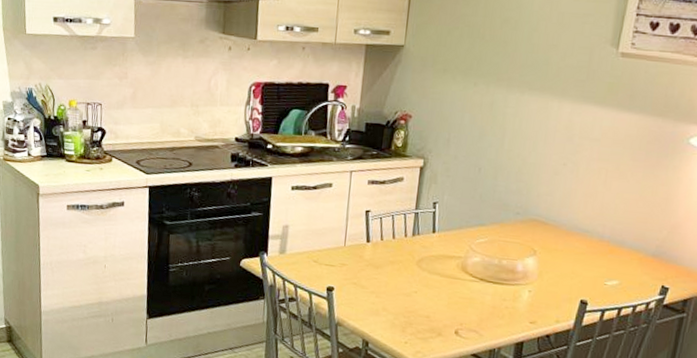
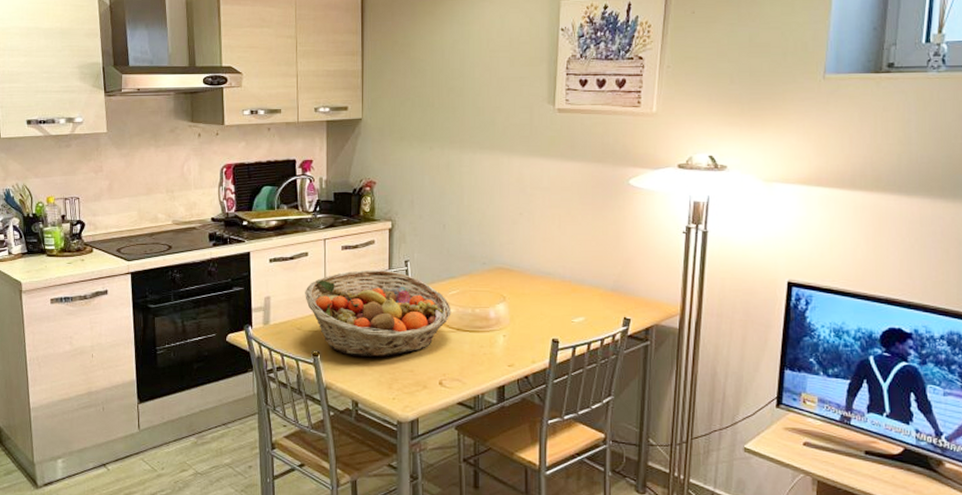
fruit basket: none [324,207,477,300] -> present [305,270,452,357]

